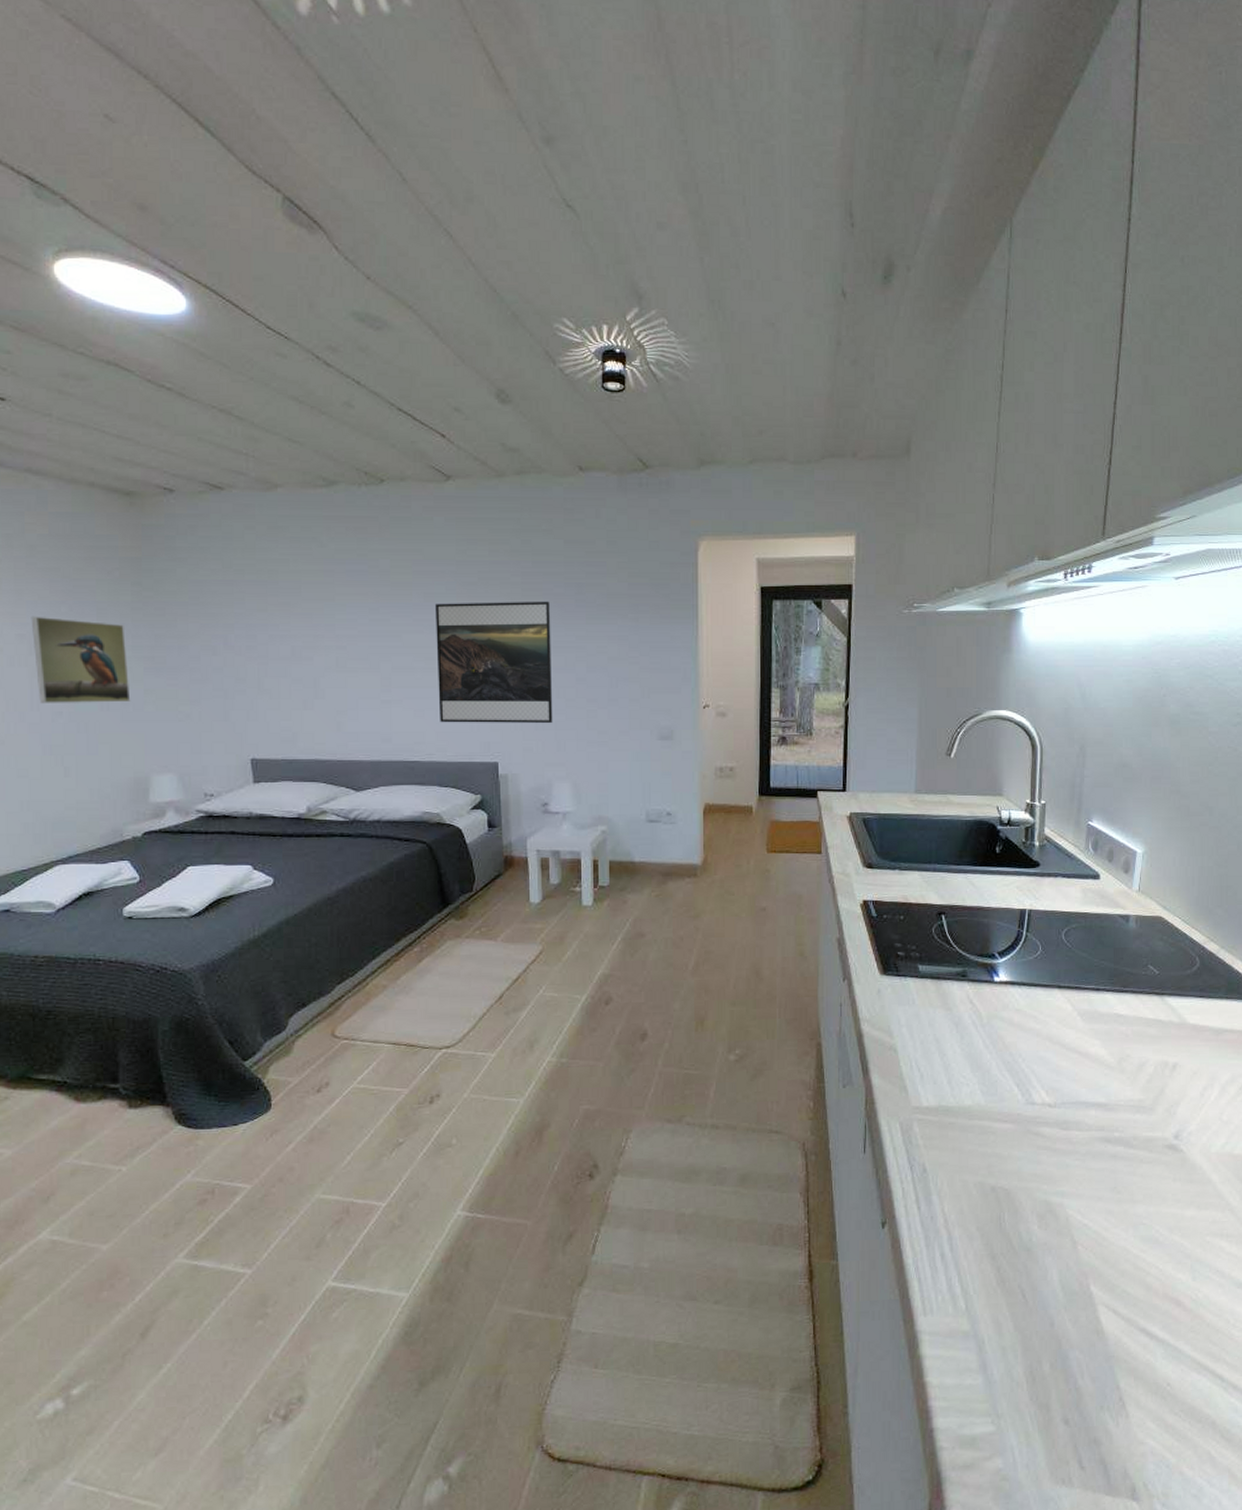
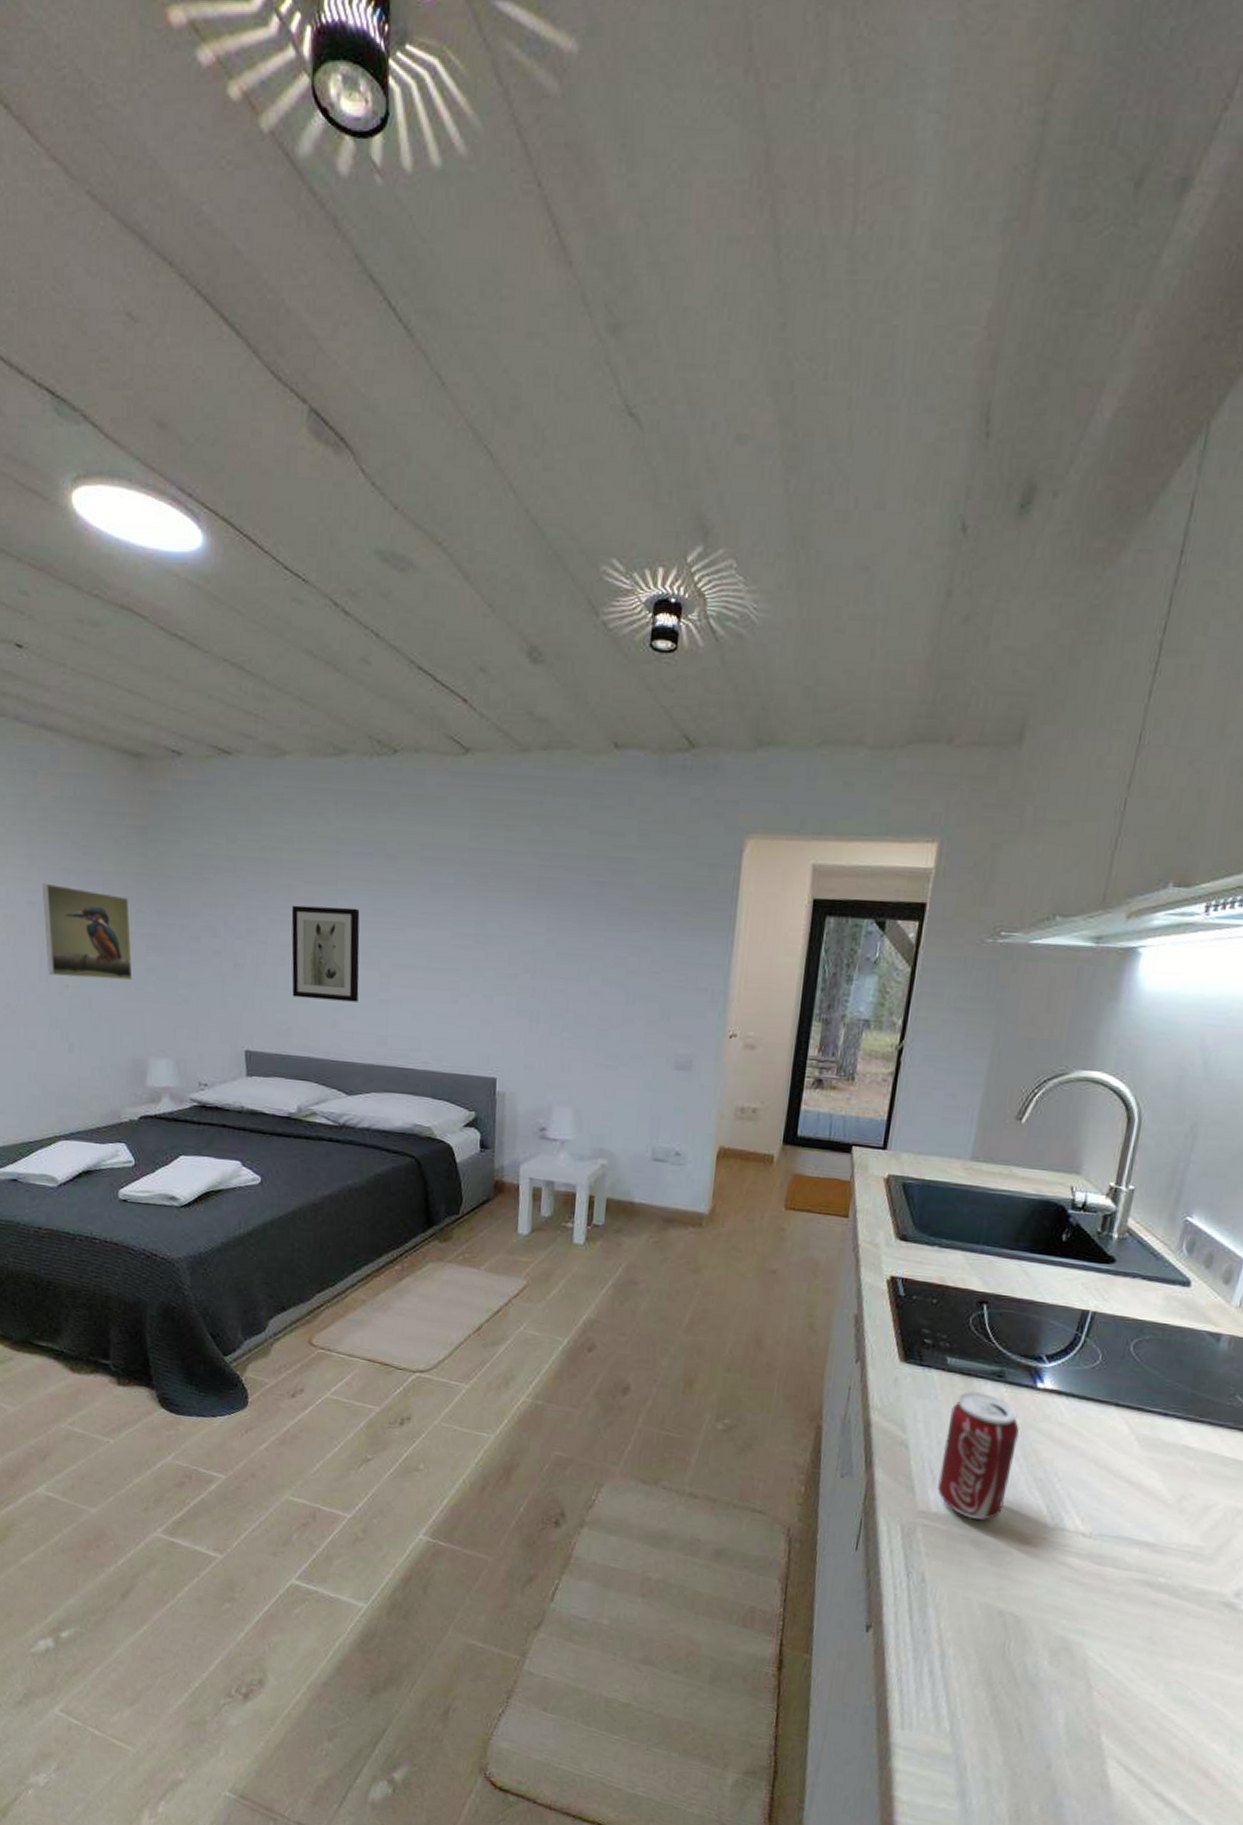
wall art: none [291,620,361,705] -> present [291,905,360,1002]
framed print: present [434,601,553,724] -> none [438,895,568,1041]
beverage can: none [925,993,986,1108] -> present [936,1391,1020,1520]

